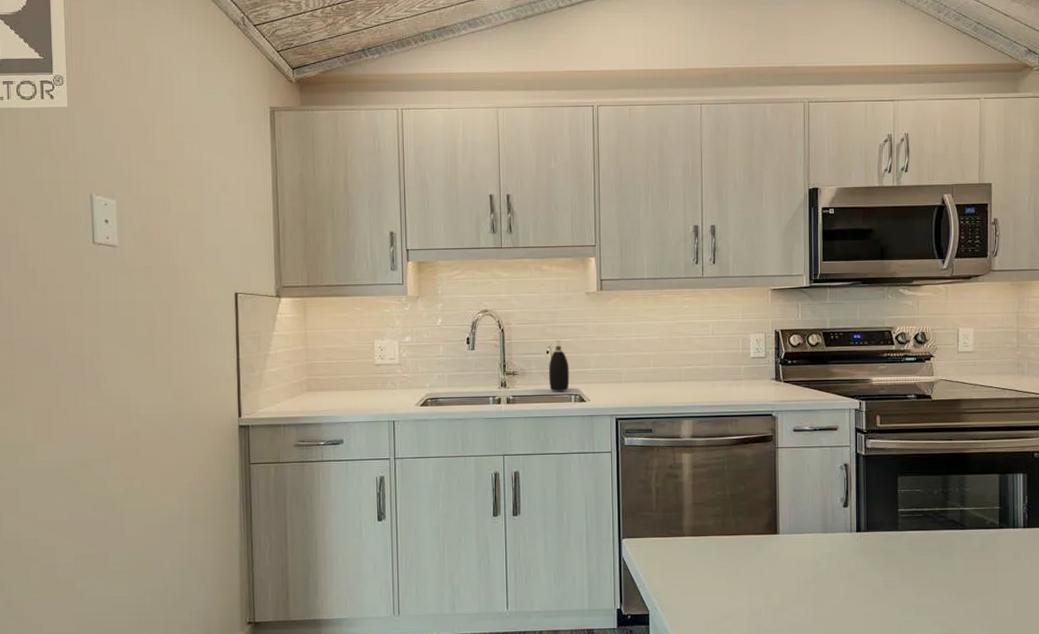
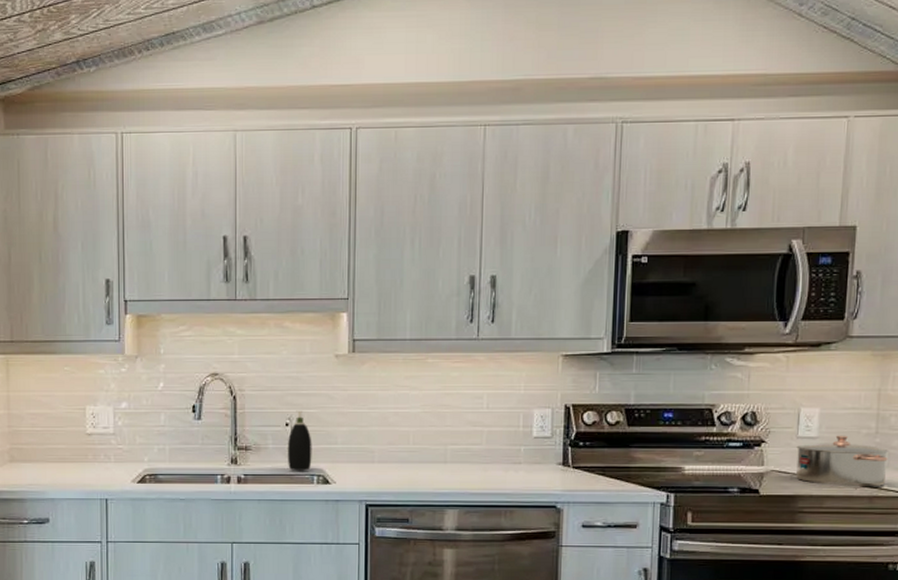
cooking pot: none [958,349,1029,391] -> present [796,435,890,487]

